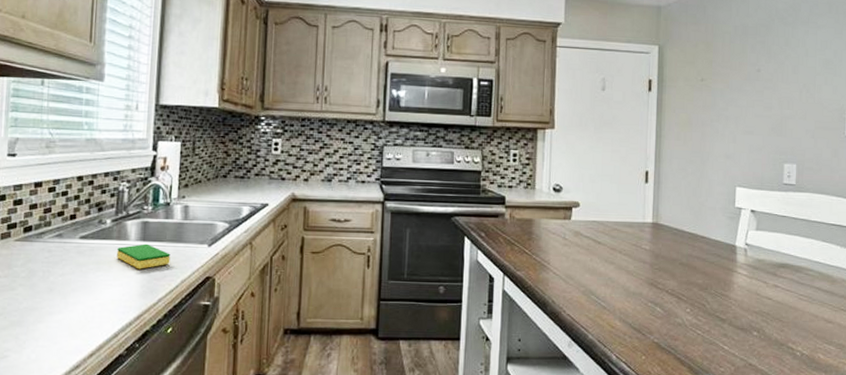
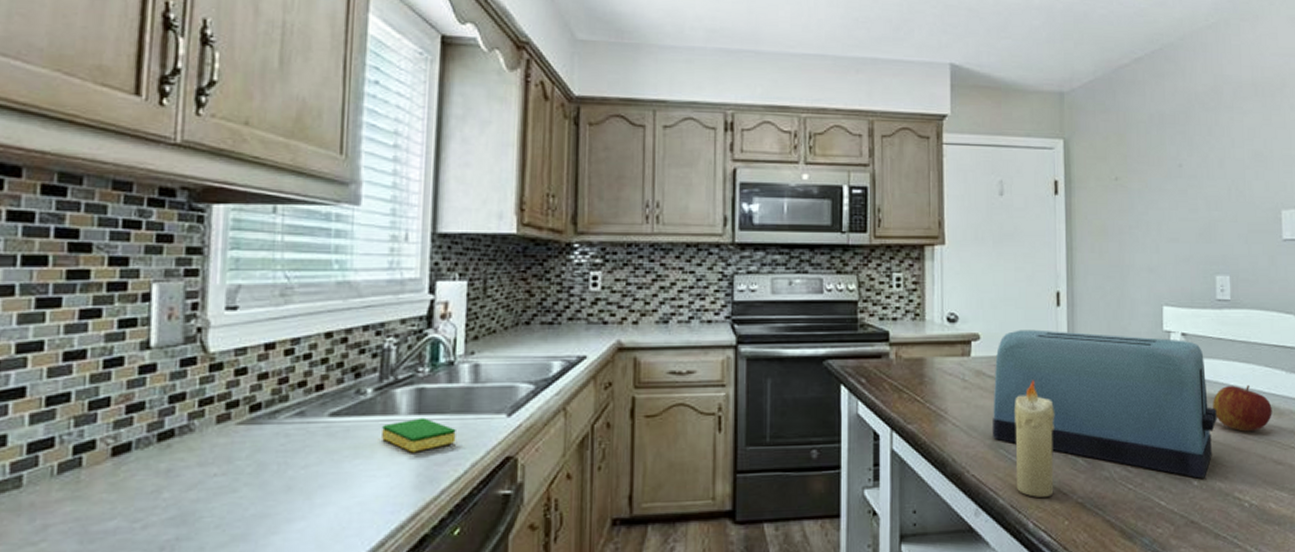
toaster: none [585,200,778,330] -> present [992,329,1217,479]
candle: none [603,242,639,336] -> present [1015,380,1055,497]
apple: none [774,255,826,294] -> present [1213,384,1272,432]

